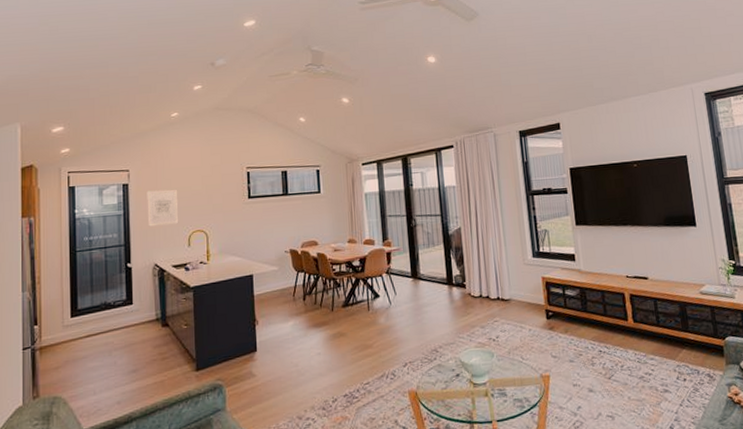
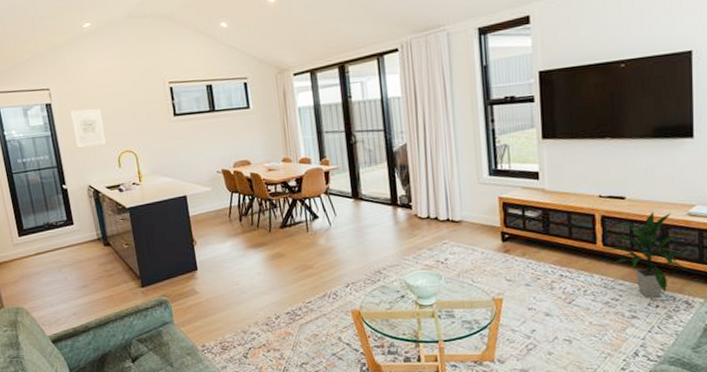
indoor plant: none [638,291,705,372] -> present [609,212,687,298]

